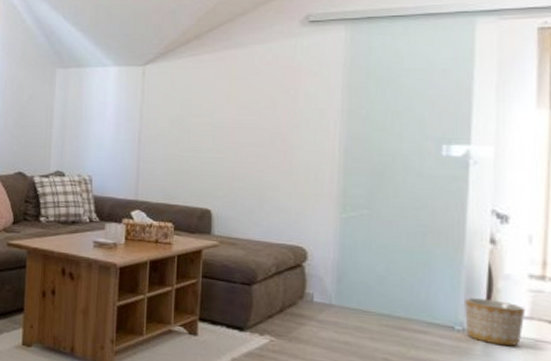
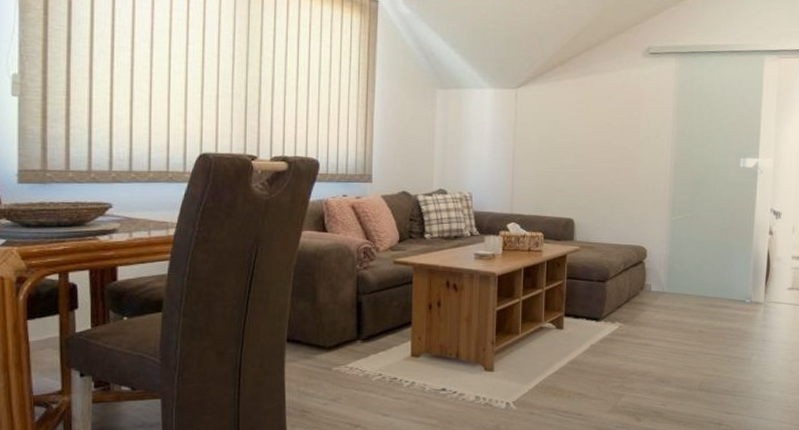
planter: present [465,298,526,347] -> none [752,277,789,311]

